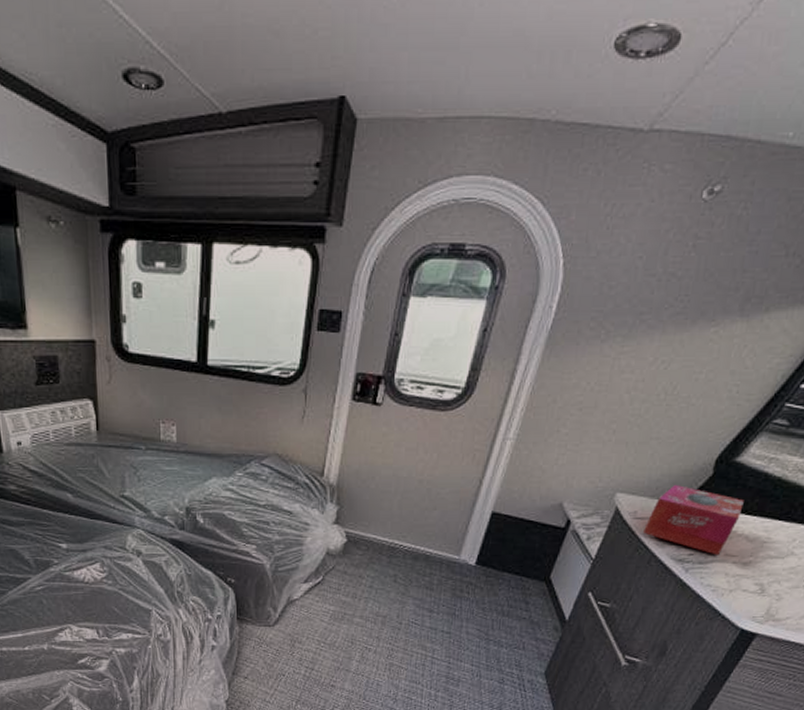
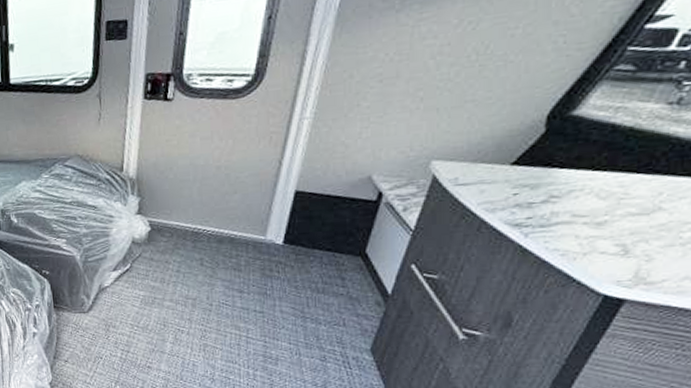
tissue box: present [642,485,744,555] -> none [467,146,589,217]

